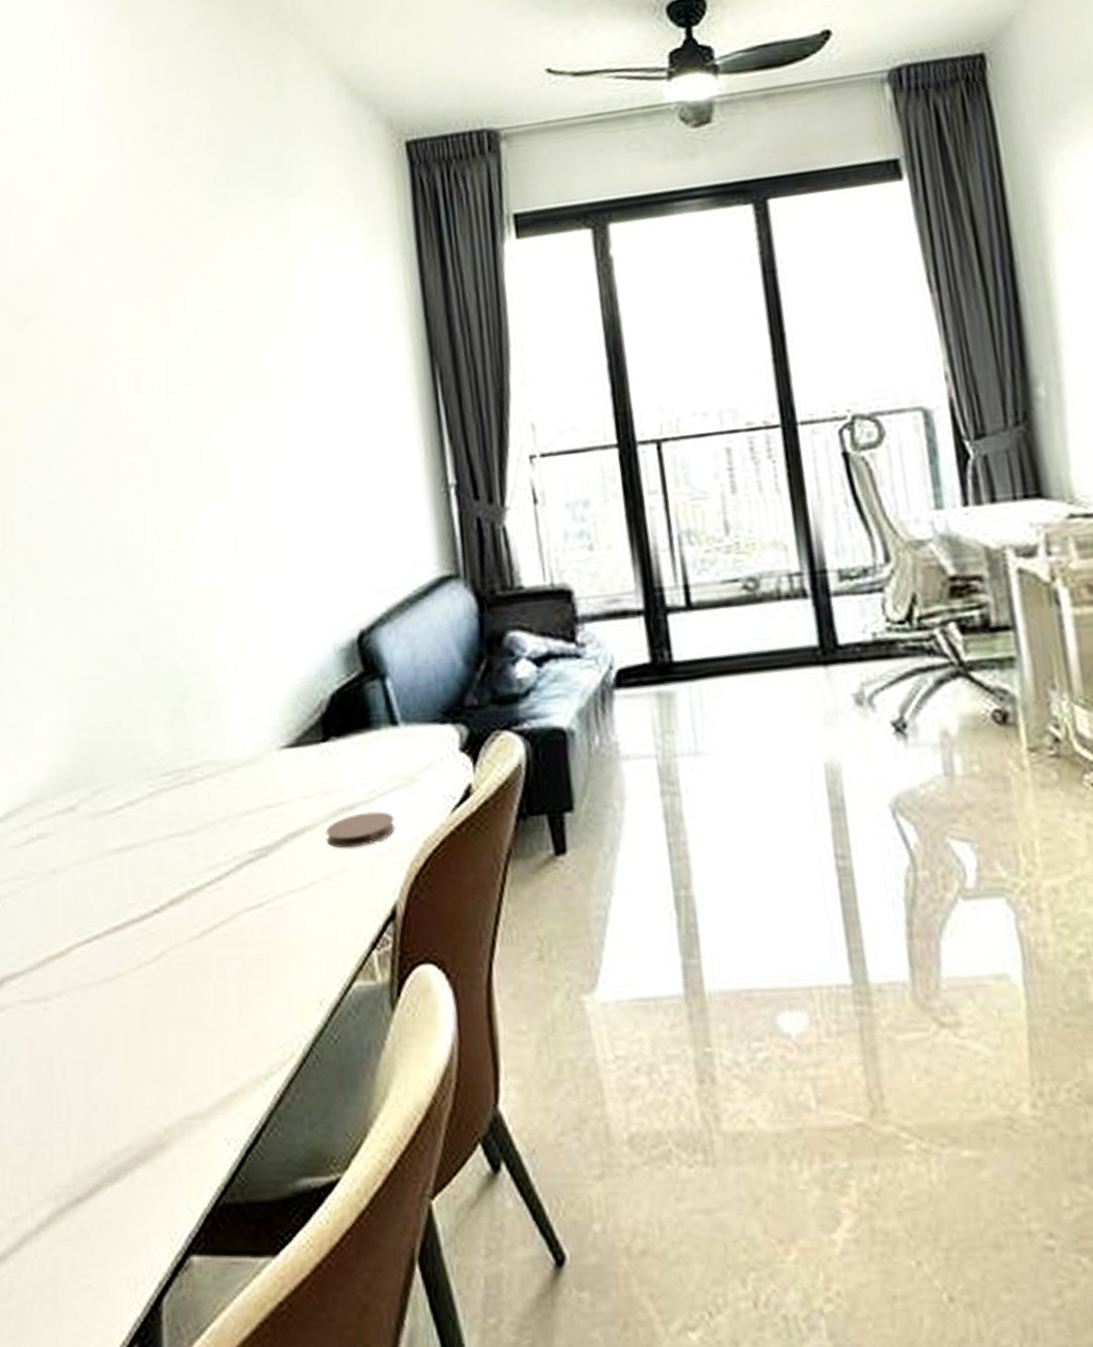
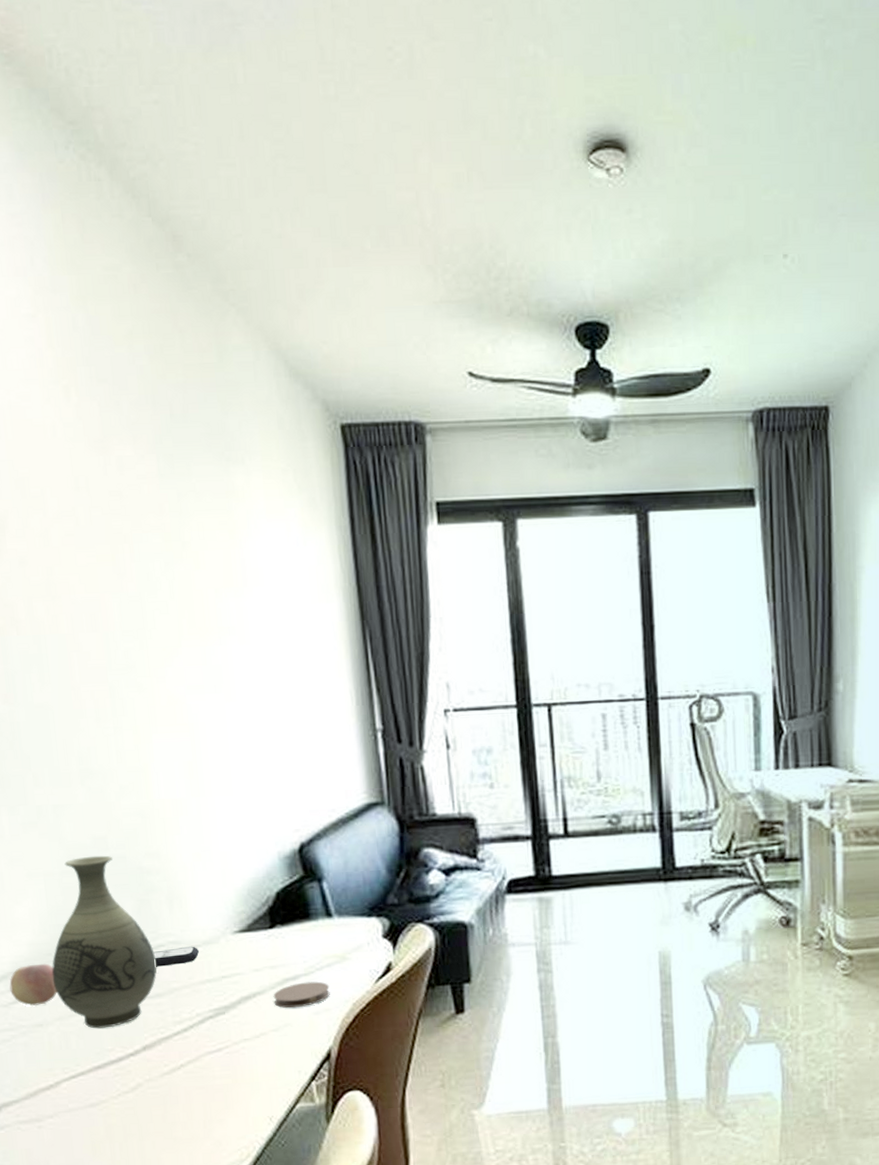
fruit: none [23,791,75,848] -> present [9,963,57,1007]
vase: none [70,654,190,877] -> present [51,855,158,1029]
remote control: none [186,766,240,795] -> present [153,946,200,967]

